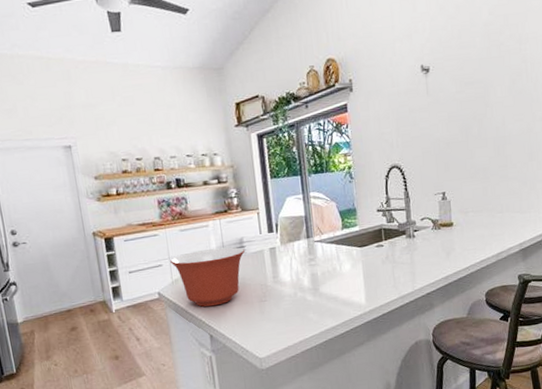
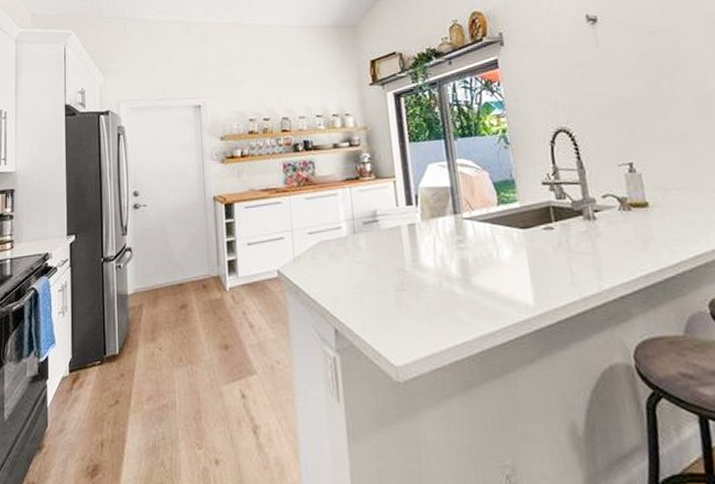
mixing bowl: present [170,247,246,307] -> none [293,220,379,293]

